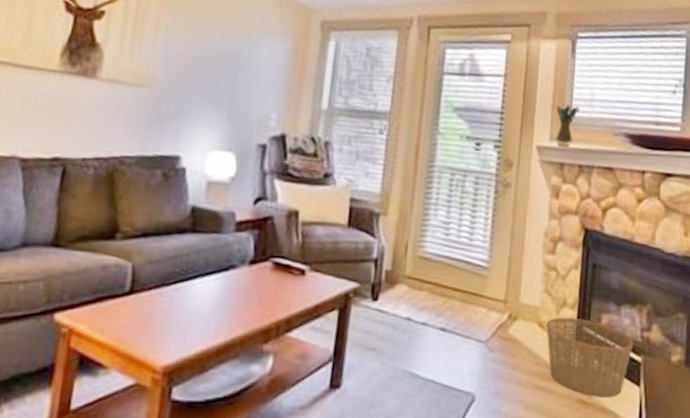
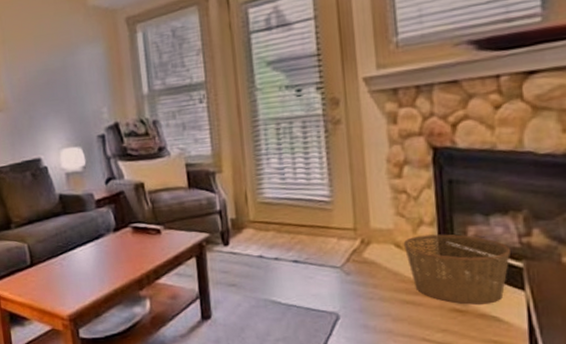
vase: present [555,104,580,149] -> none [379,27,407,74]

